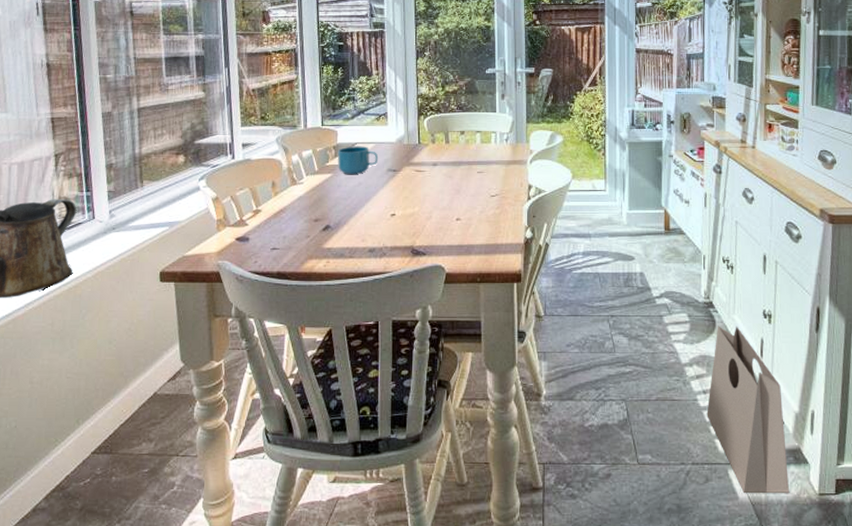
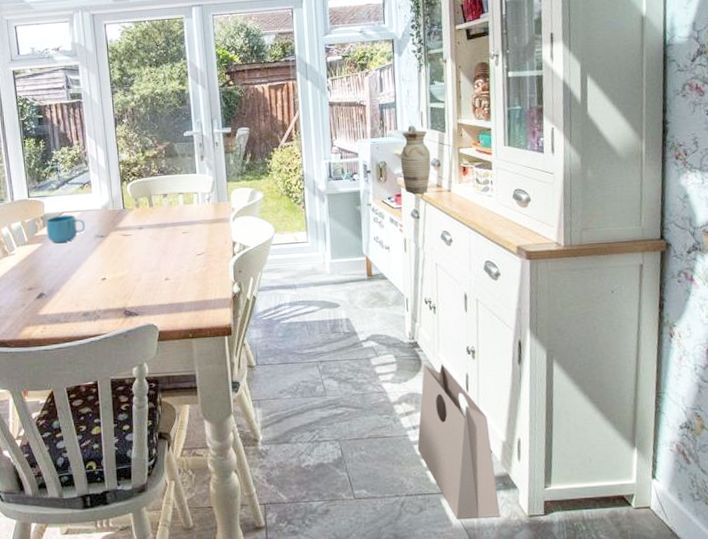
ceramic jug: none [705,78,737,148] -> present [400,125,431,194]

